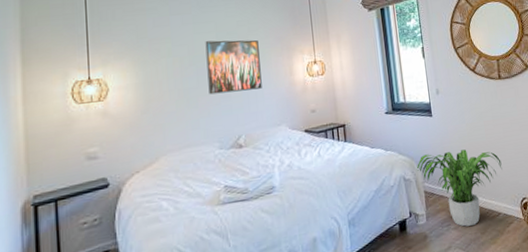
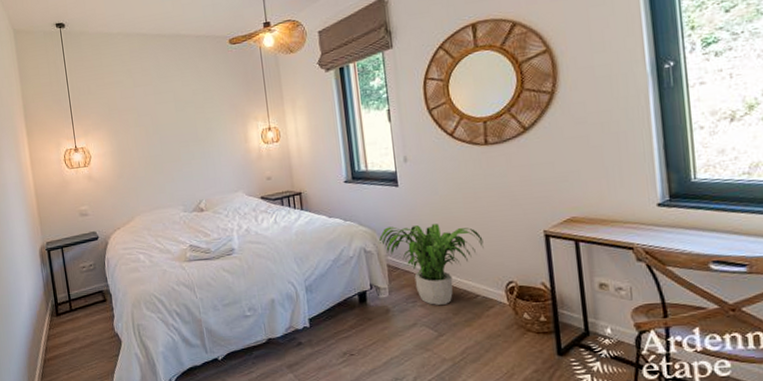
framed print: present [205,40,262,95] -> none [166,108,219,162]

